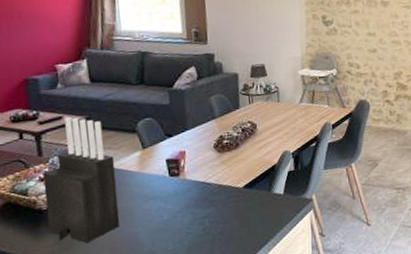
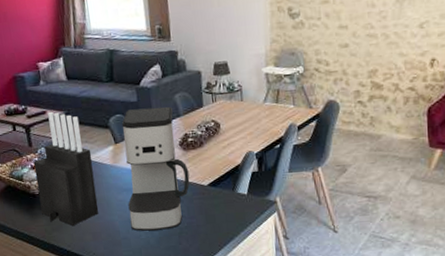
coffee maker: none [151,109,224,242] -> present [121,106,190,231]

